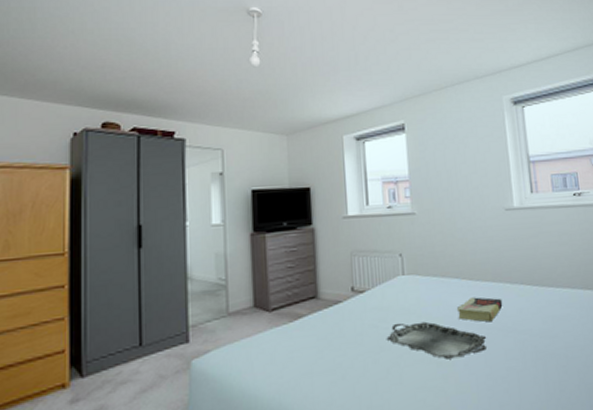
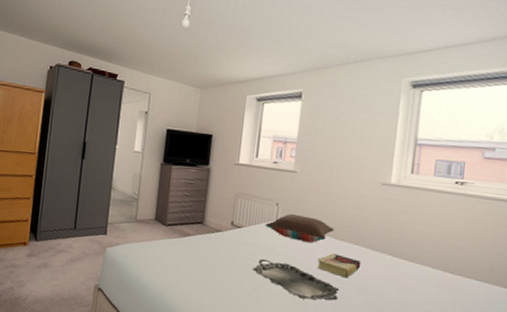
pillow: none [391,261,468,292] -> present [265,214,334,243]

